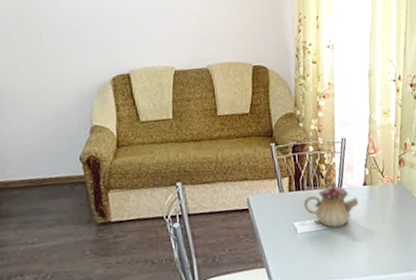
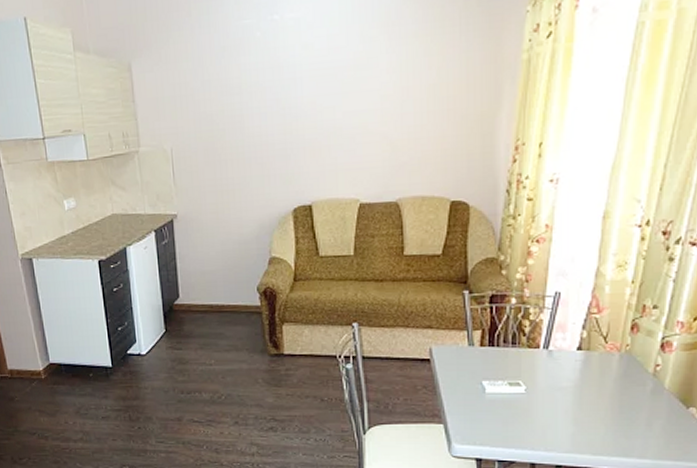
teapot: present [303,181,359,228] -> none [497,341,568,394]

